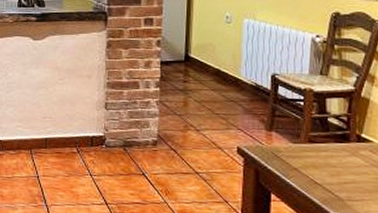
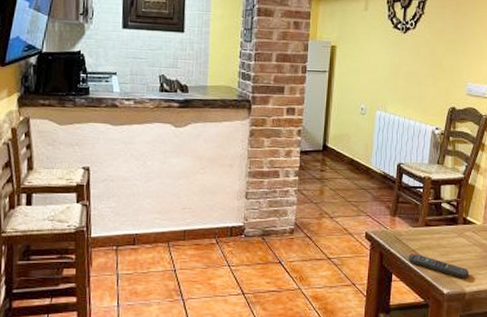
remote control: none [289,171,367,203] -> present [408,253,469,279]

